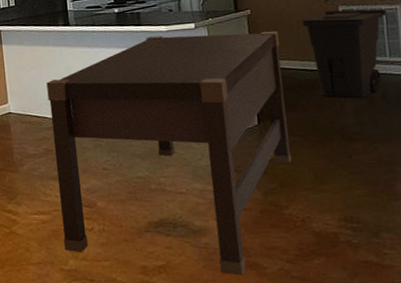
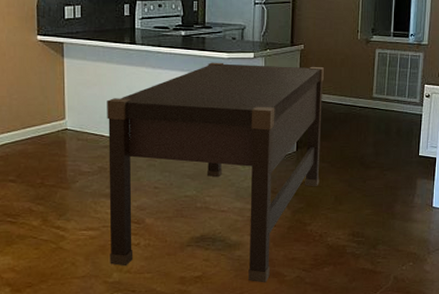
trash can: present [301,9,386,99] -> none [344,52,411,132]

